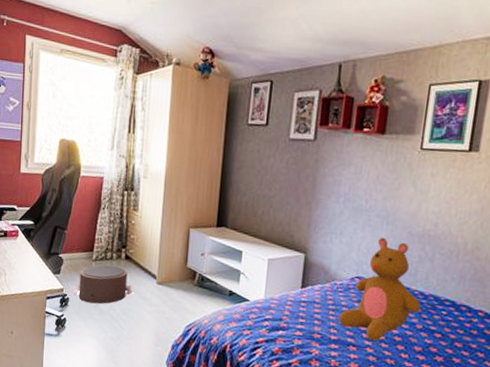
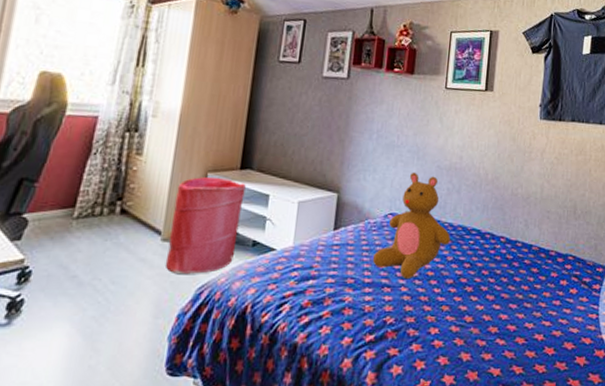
pouf: present [72,265,133,304] -> none [37,223,128,275]
laundry hamper: none [160,232,222,315] -> present [164,176,246,275]

